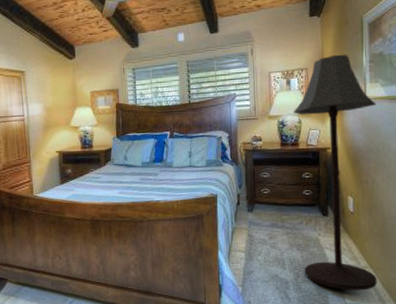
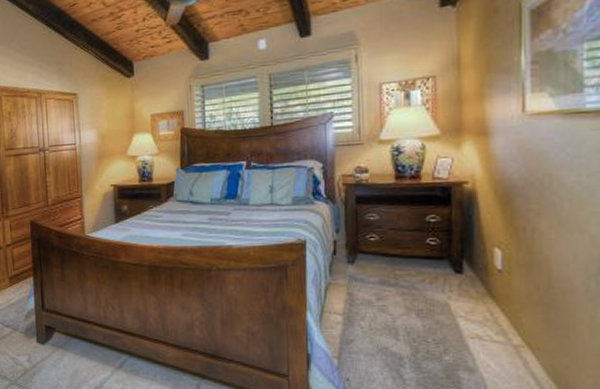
floor lamp: present [294,54,377,291] -> none [414,54,541,378]

